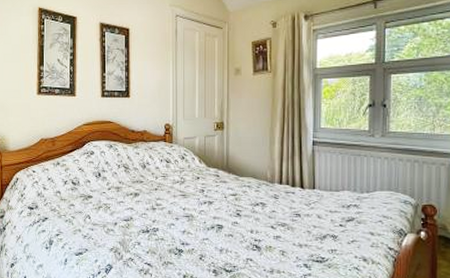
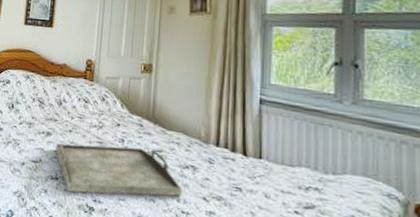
serving tray: none [144,194,254,241] -> present [55,143,182,197]

